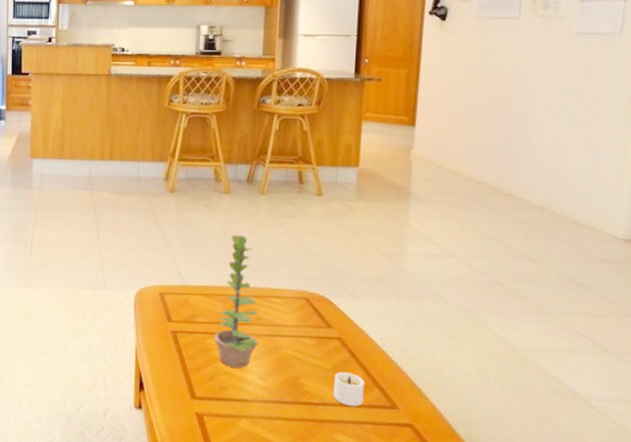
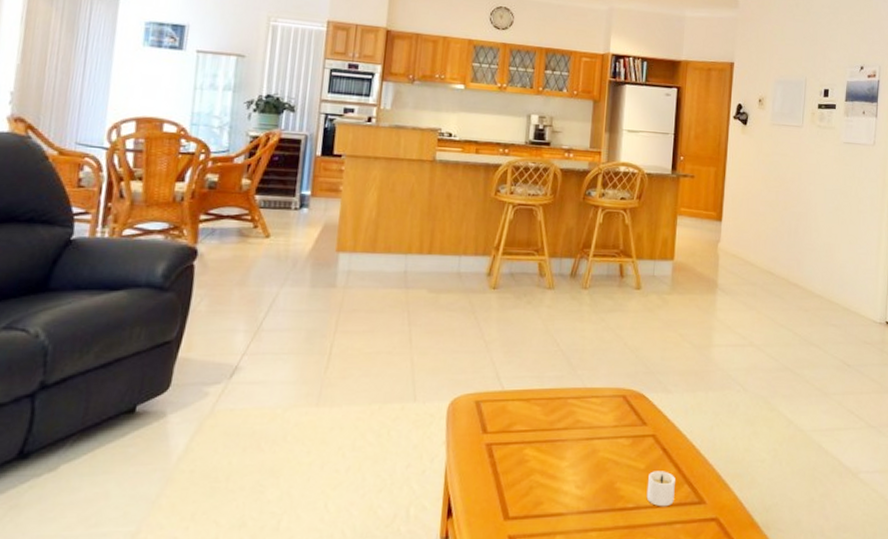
plant: present [214,235,260,368] -> none [531,333,577,478]

